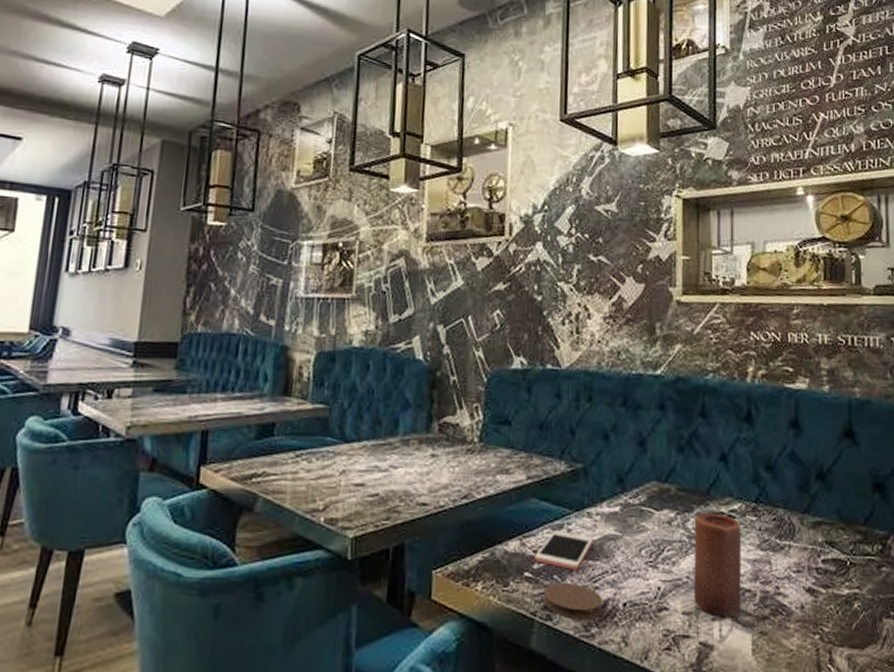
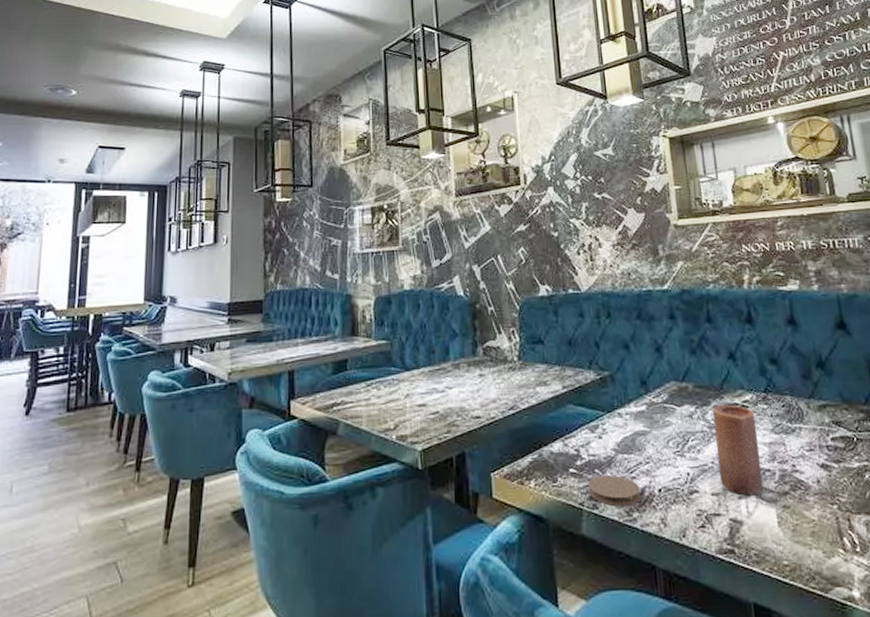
cell phone: present [534,530,594,570] -> none [576,430,627,464]

